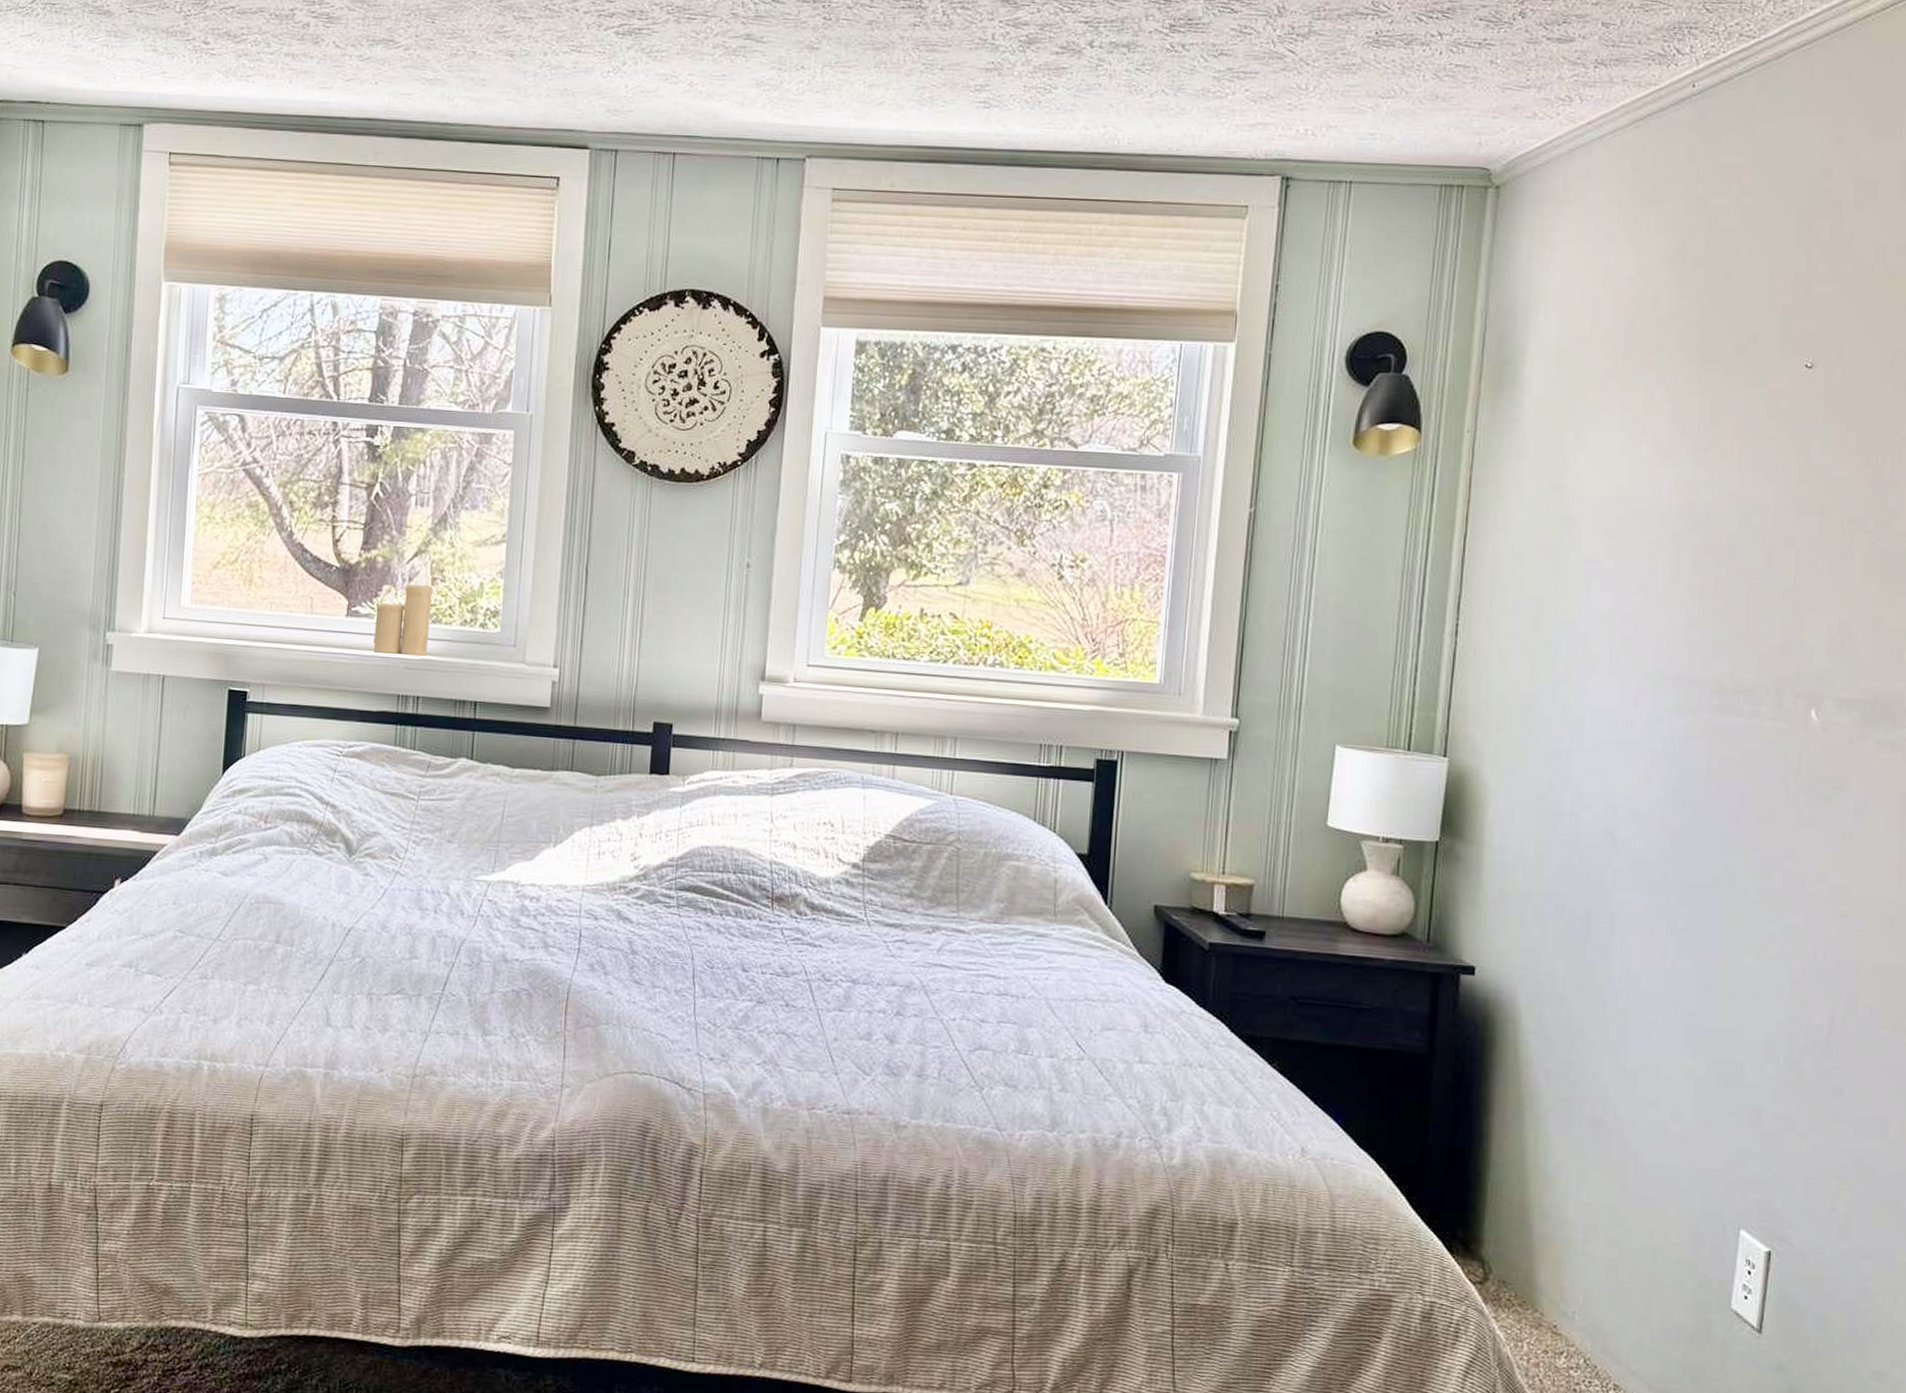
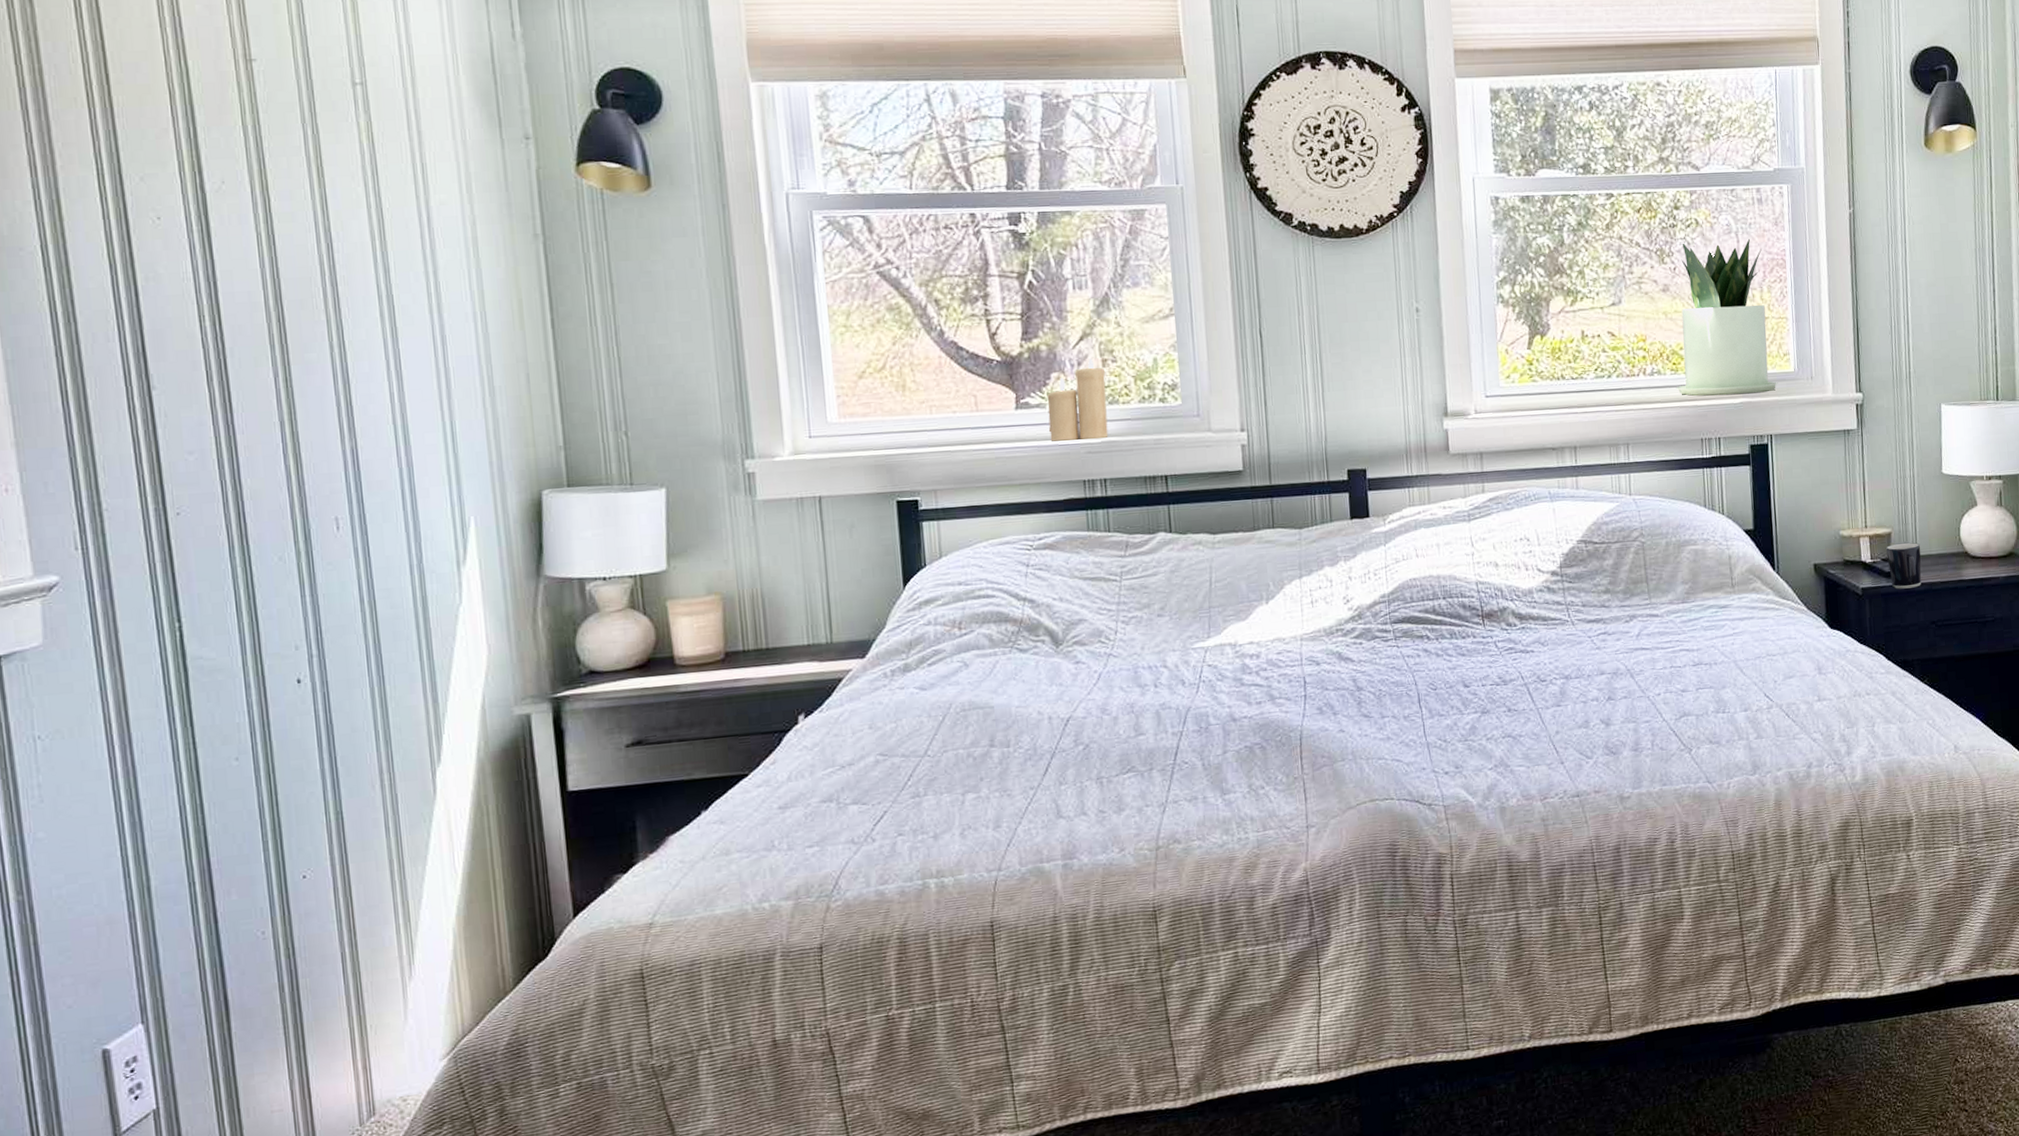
planter: none [1018,525,1139,703] -> present [1676,238,1778,397]
mug: none [1244,898,1289,954] -> present [1885,542,1922,589]

